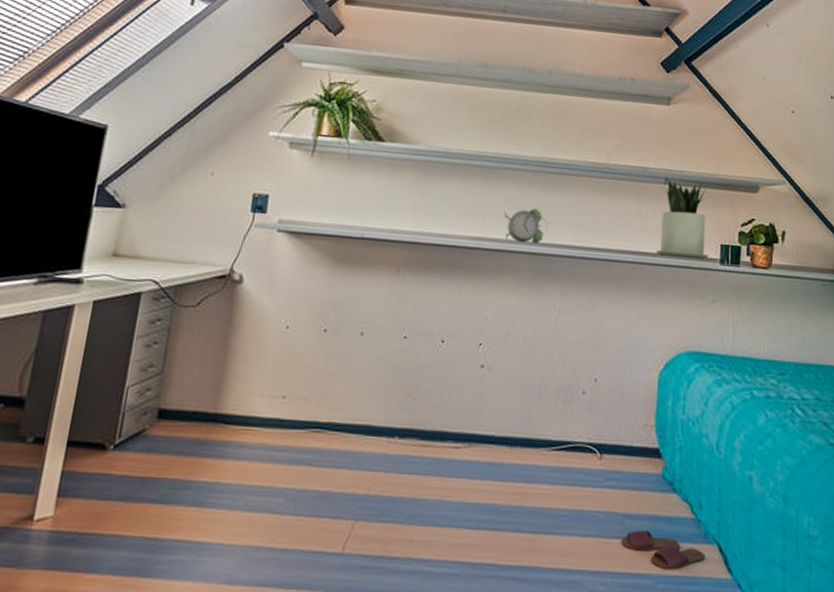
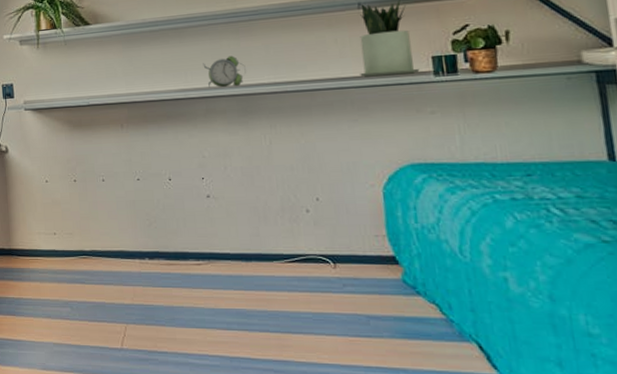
slippers: present [621,530,705,569] -> none [369,330,464,365]

